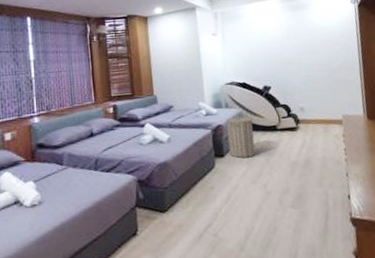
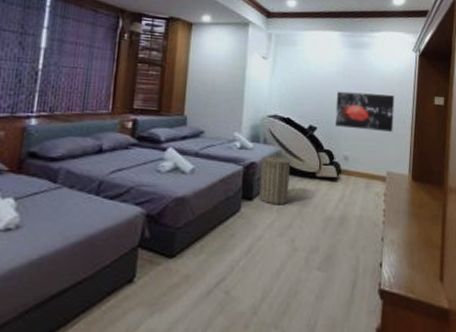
wall art: none [284,46,343,83] -> present [336,91,395,132]

